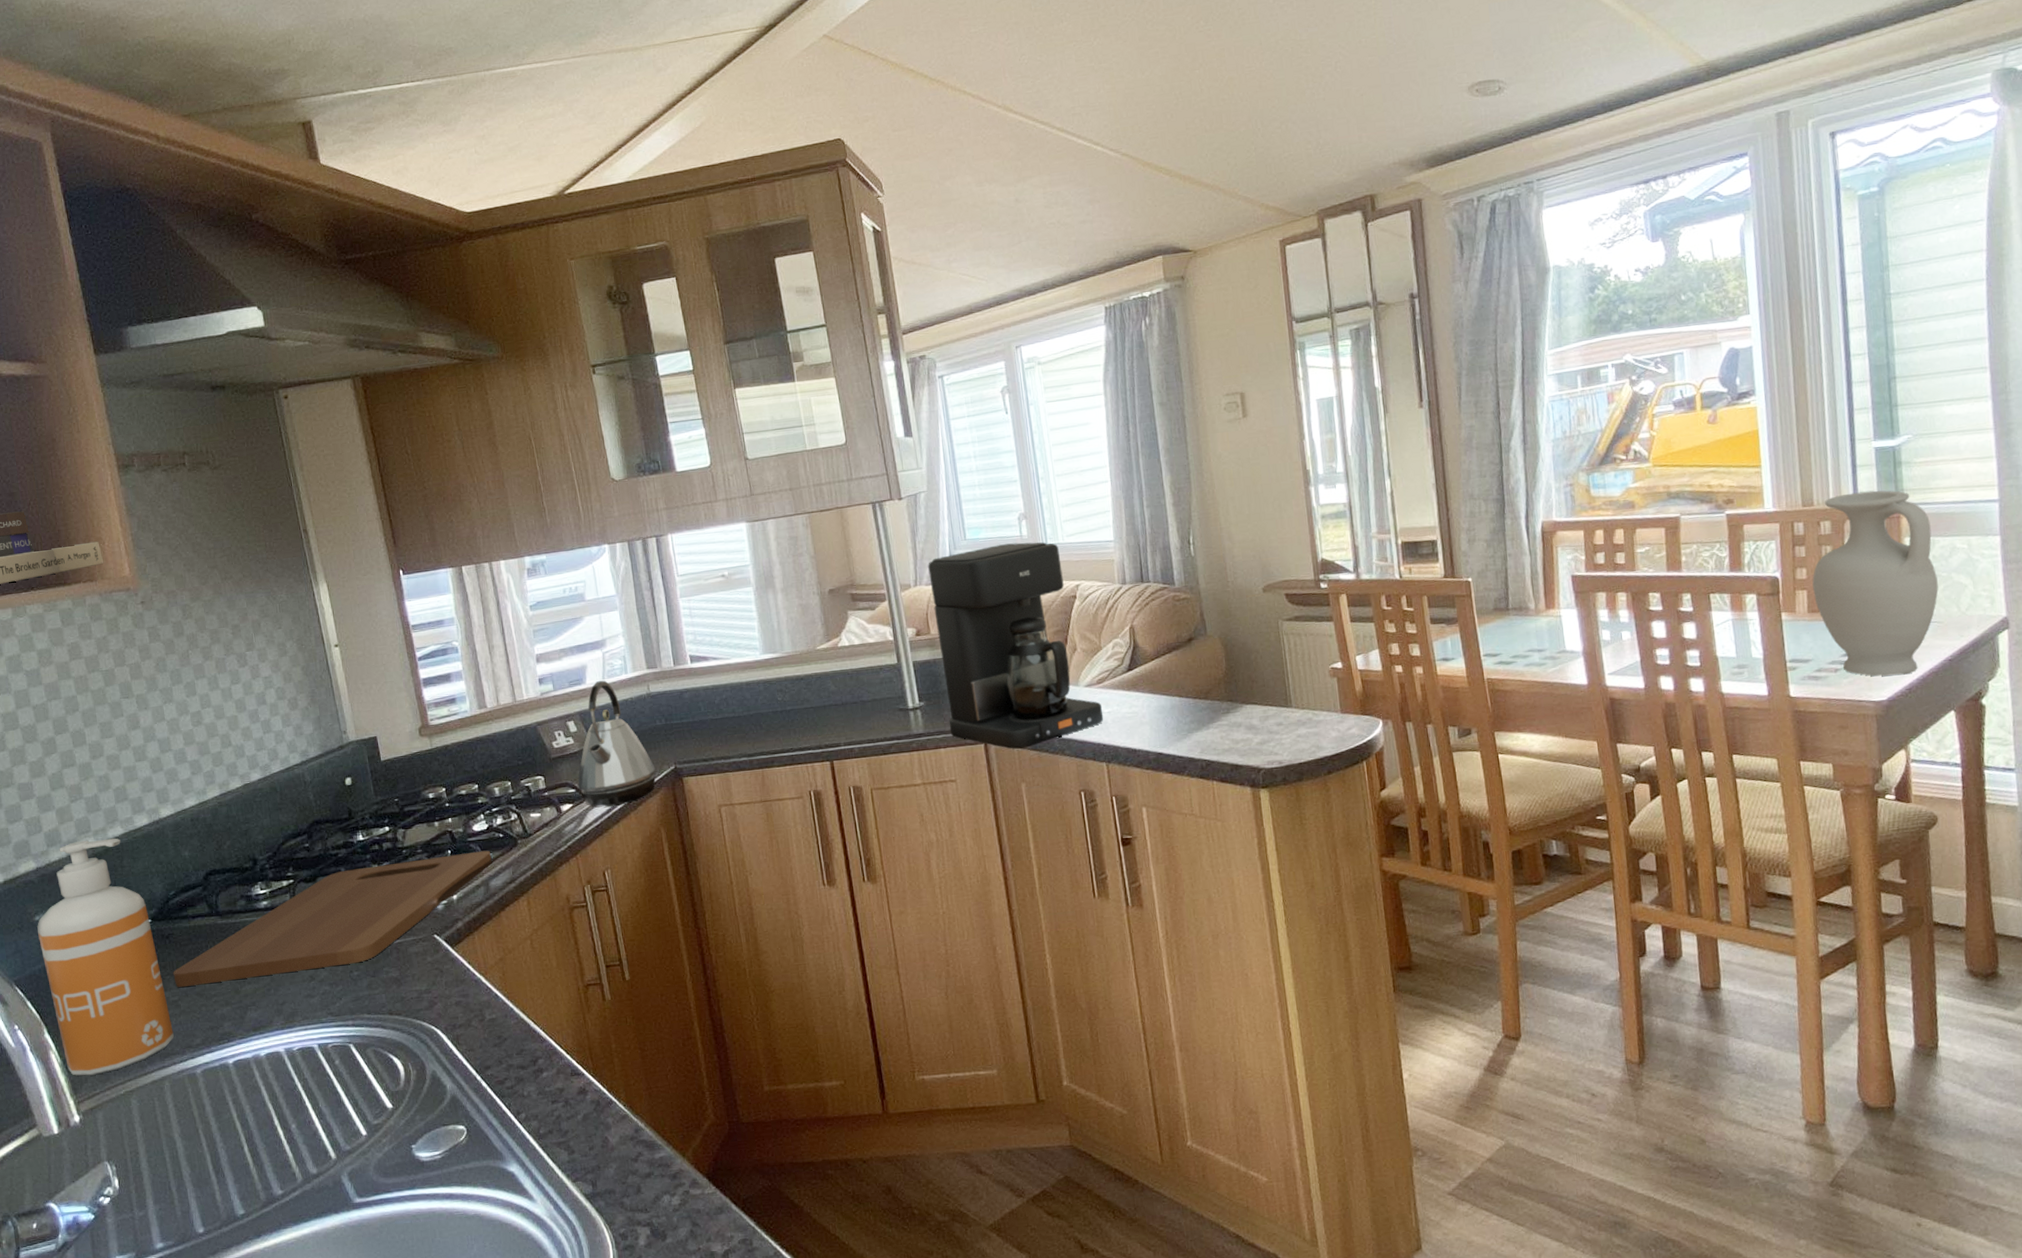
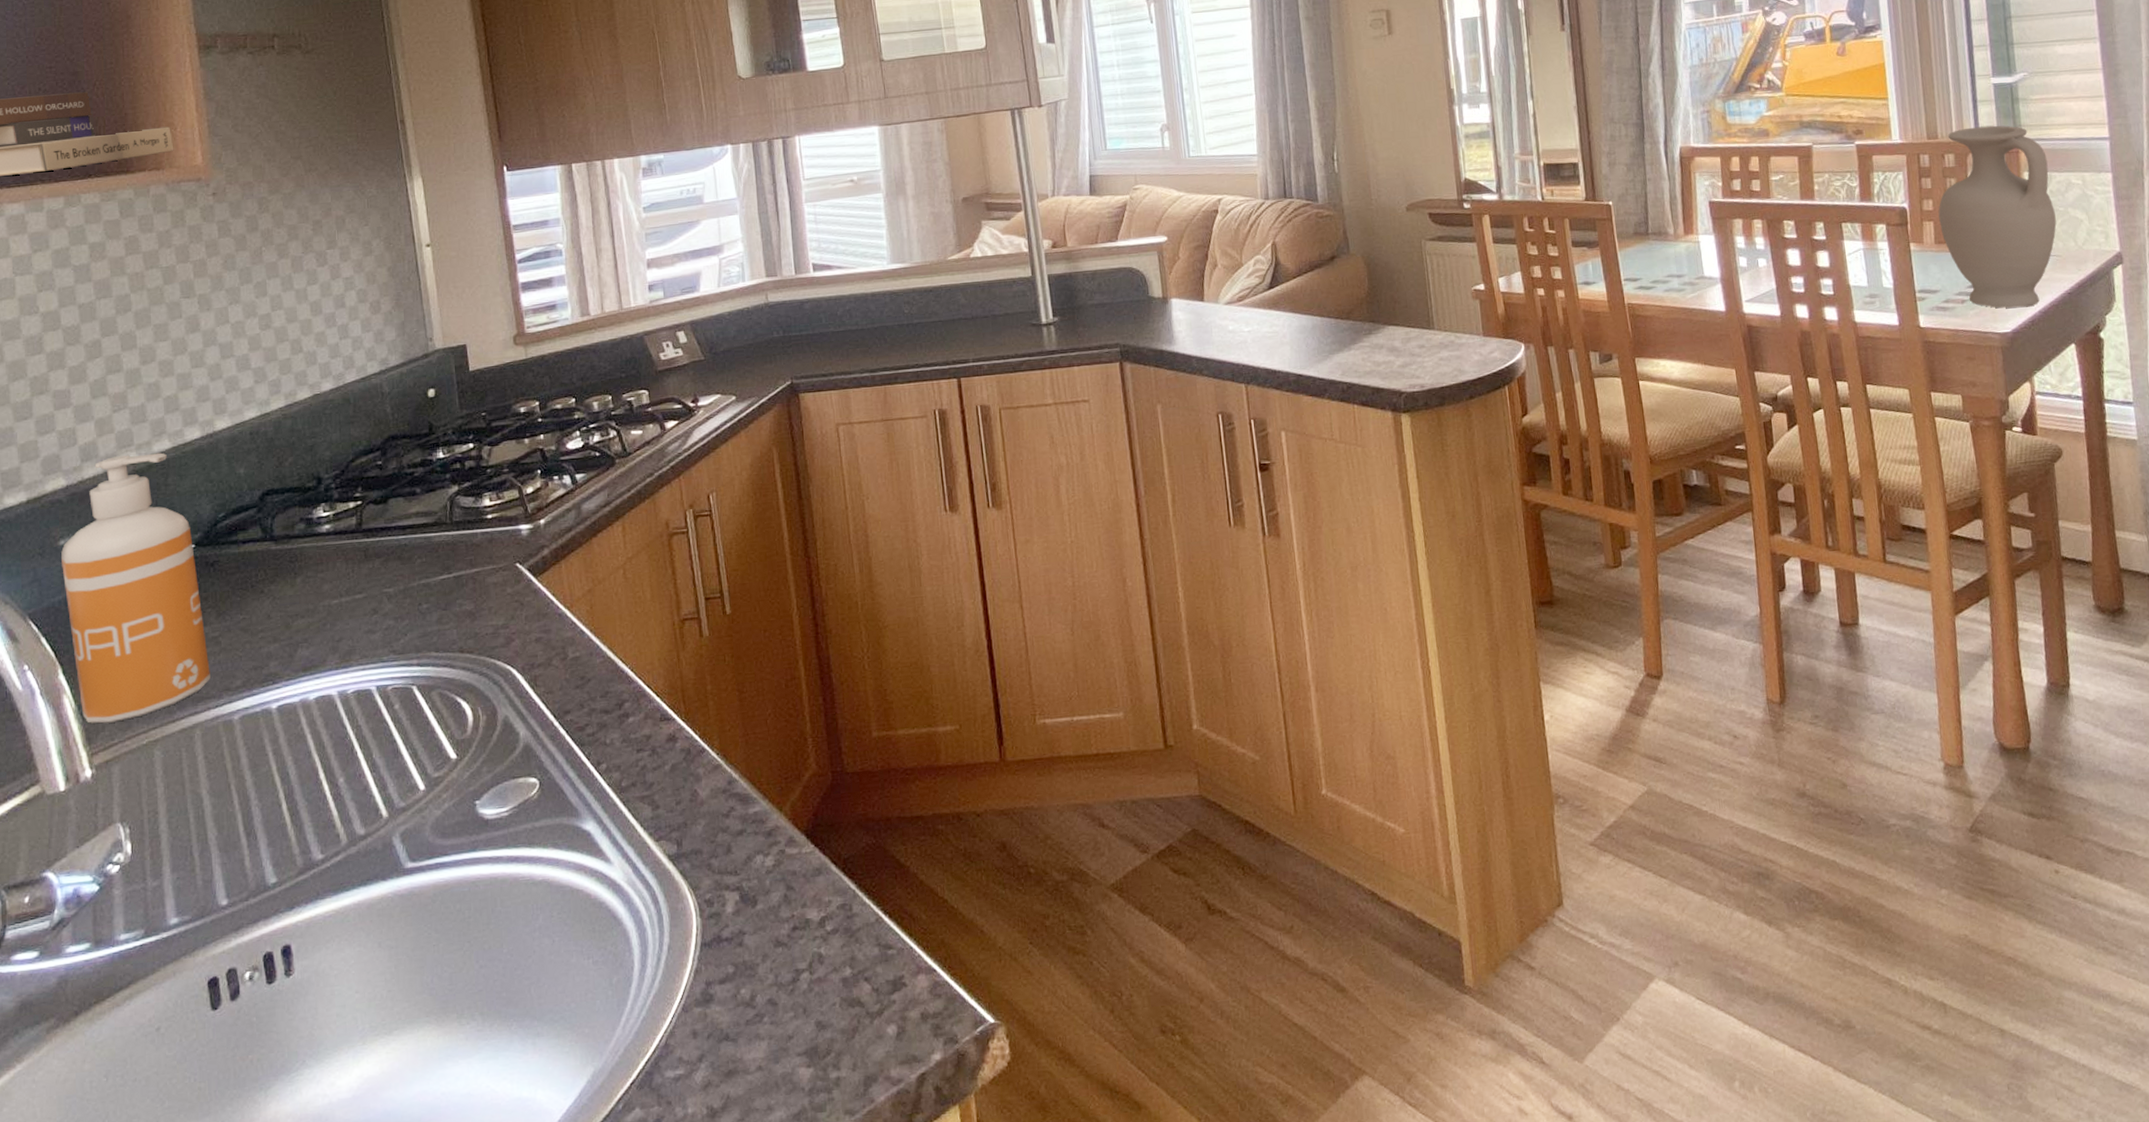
cutting board: present [173,850,492,987] -> none [215,470,586,621]
kettle: present [577,680,657,807] -> none [684,288,771,425]
coffee maker: present [928,542,1104,750] -> none [1066,154,1244,369]

